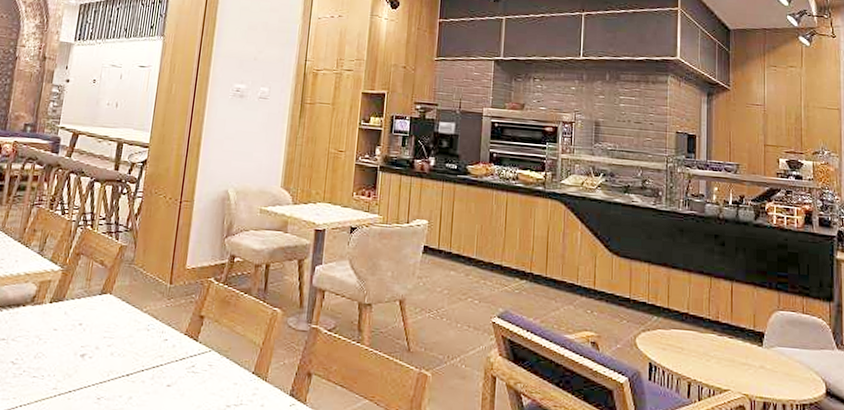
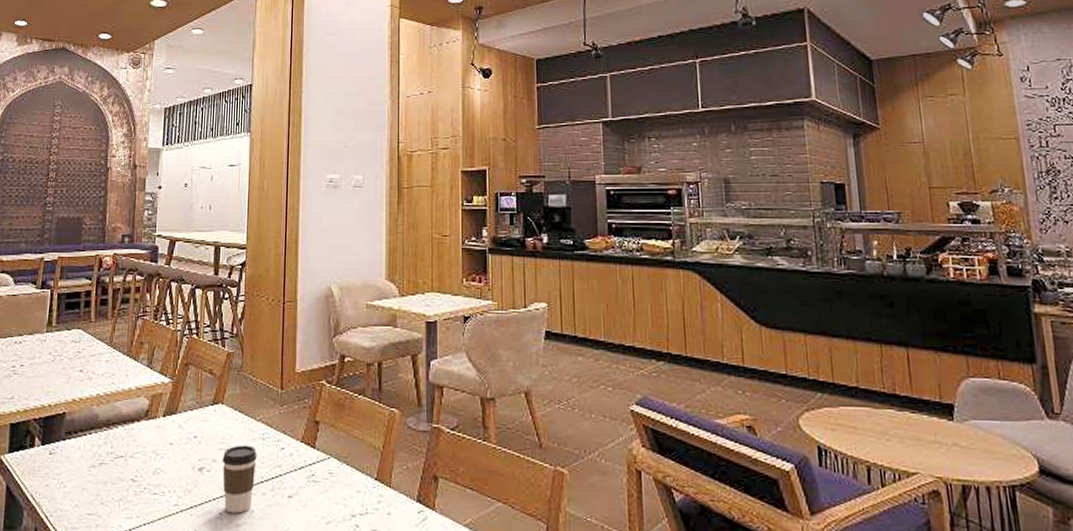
coffee cup: none [103,334,140,400] -> present [222,445,257,514]

